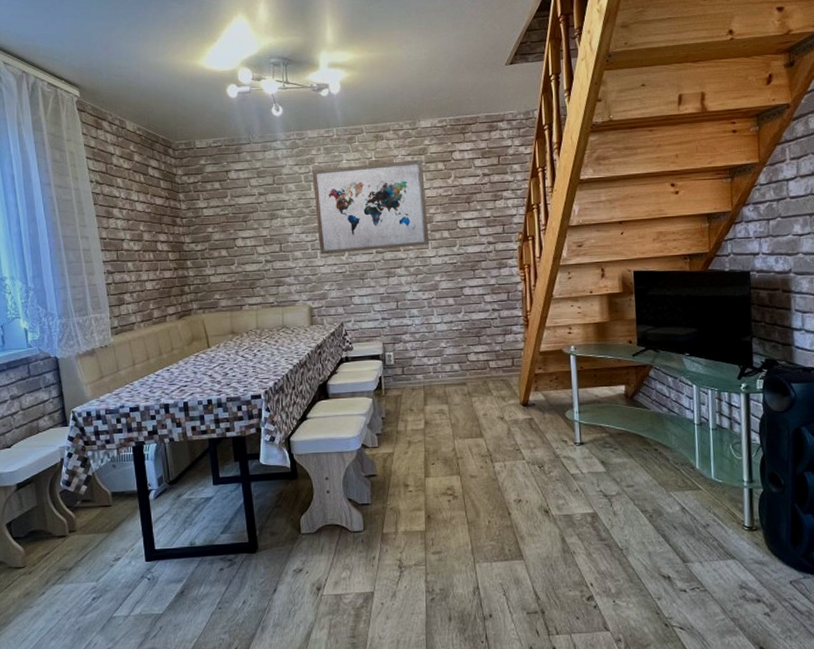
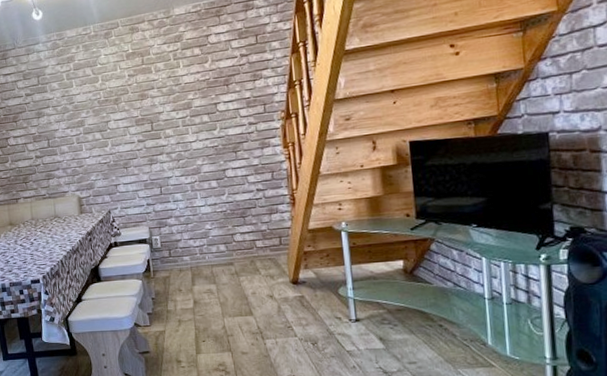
wall art: present [312,159,430,255] -> none [73,46,190,147]

